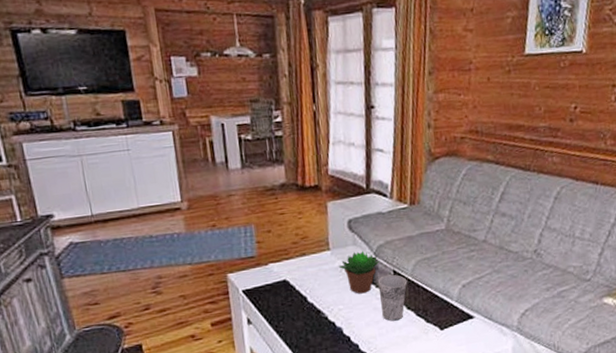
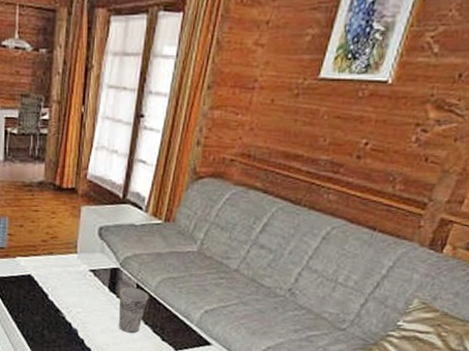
succulent plant: present [338,251,380,294] -> none [83,259,125,301]

